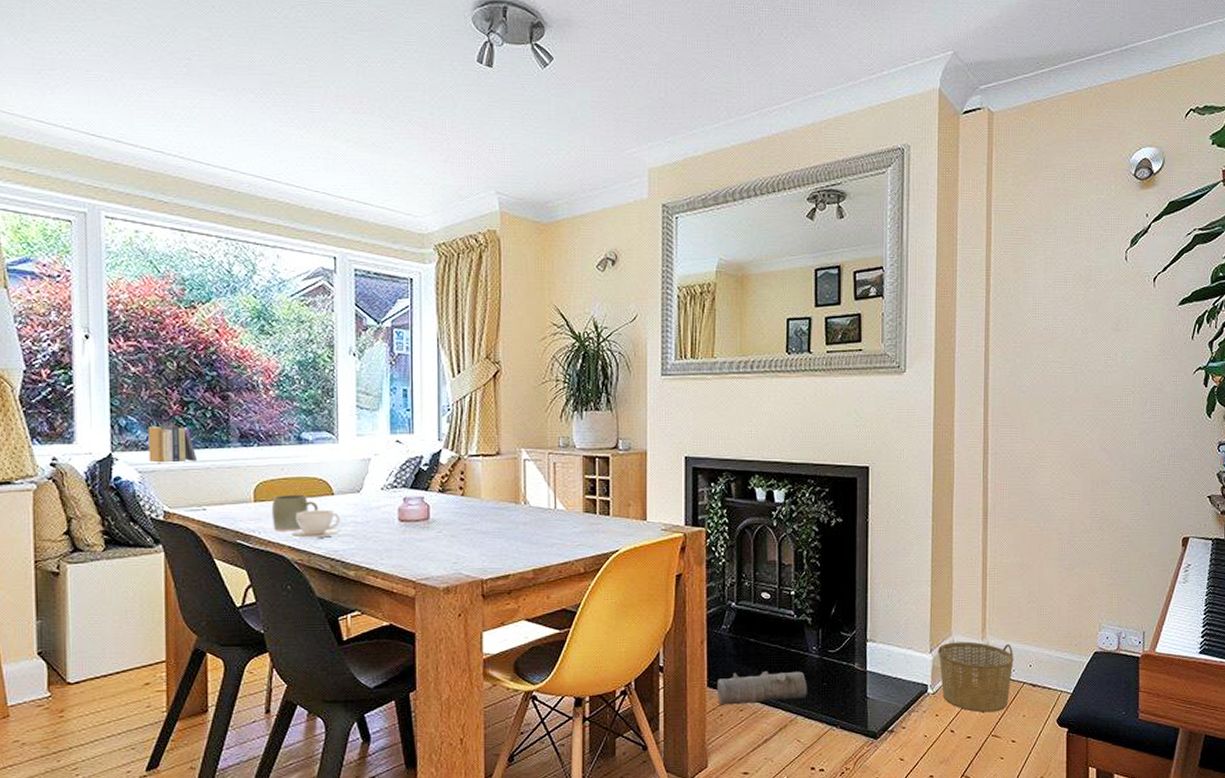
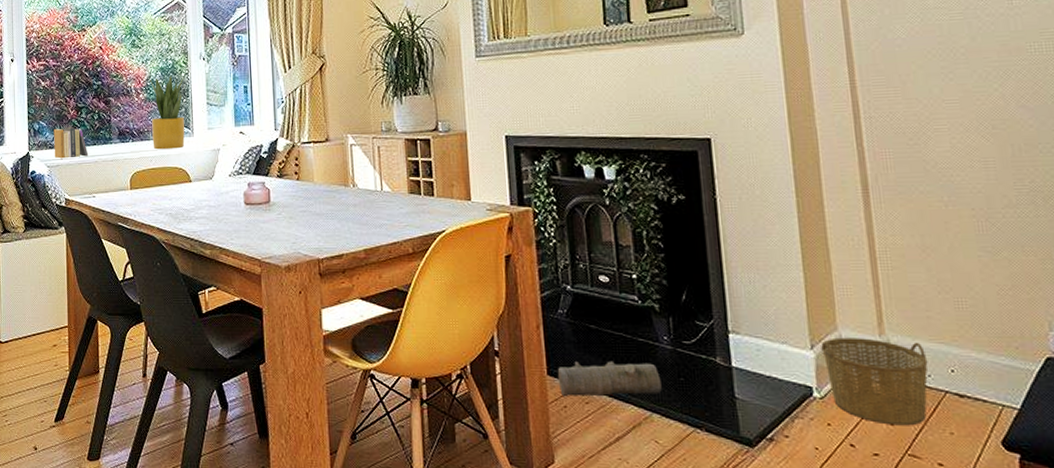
mug: present [271,494,319,531] -> none [143,182,180,215]
planter: none [282,371,329,457] -> present [149,75,185,150]
teacup: present [291,509,340,539] -> none [159,195,197,222]

